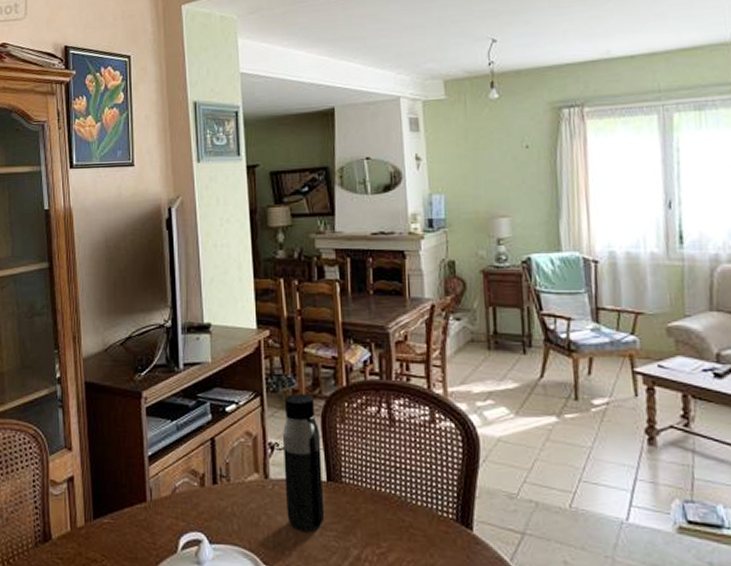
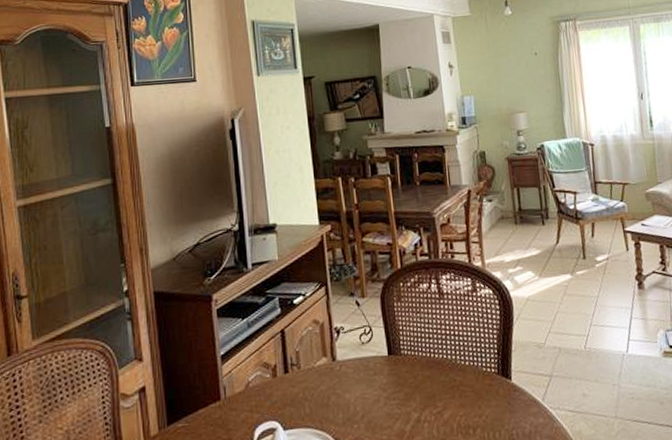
water bottle: present [282,393,325,532] -> none [346,278,387,405]

